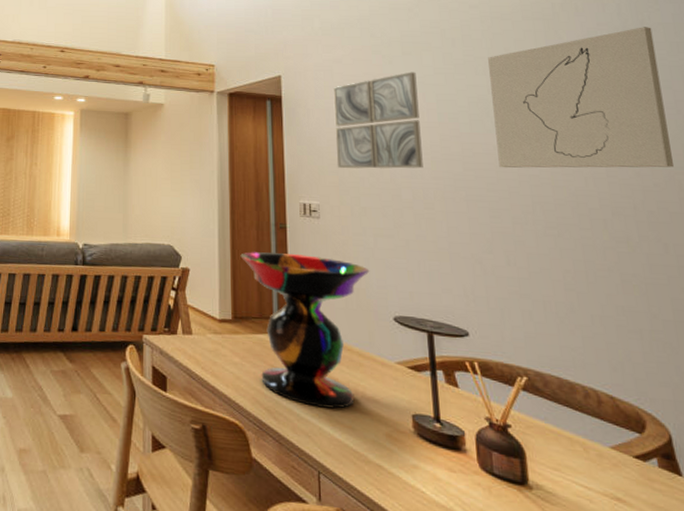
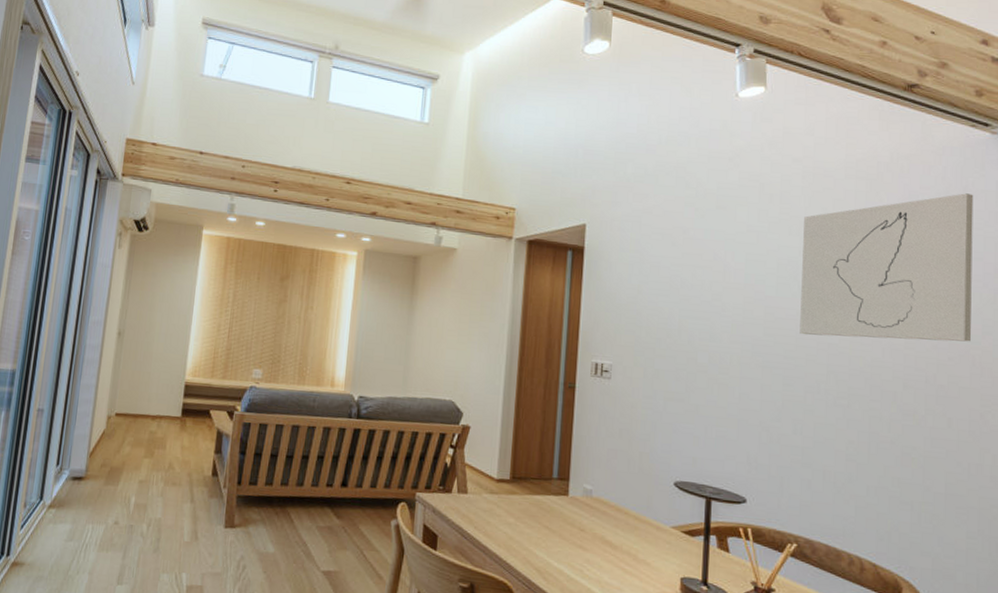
decorative bowl: present [240,251,370,409] -> none [524,411,656,571]
wall art: present [334,72,423,169] -> none [634,227,728,332]

